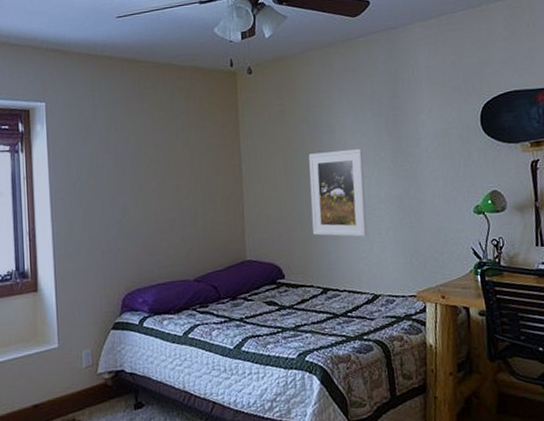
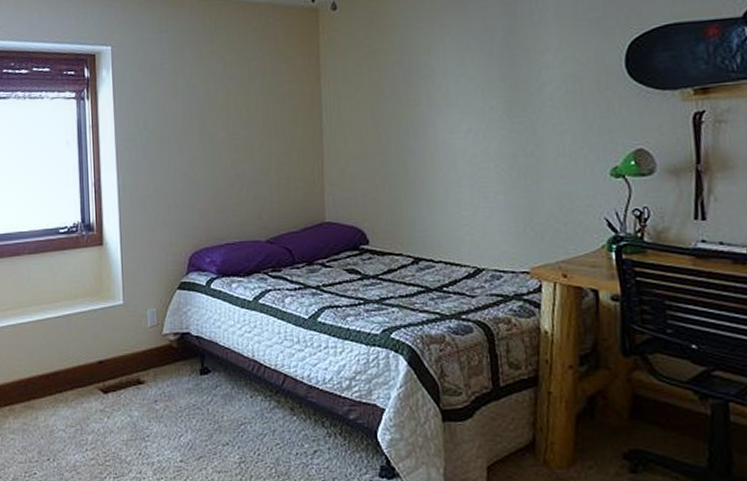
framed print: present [308,148,368,237] -> none [401,96,471,201]

